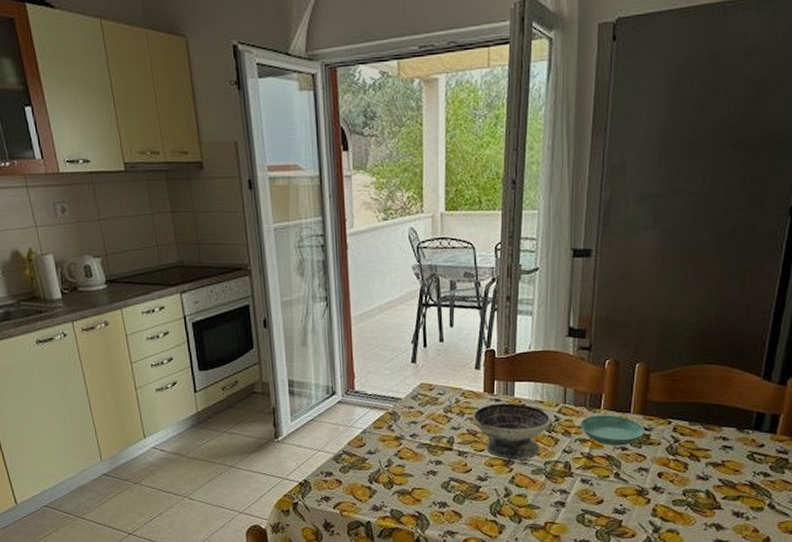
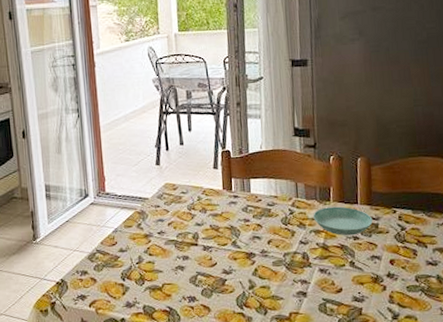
bowl: present [472,403,551,461] -> none [214,199,287,254]

